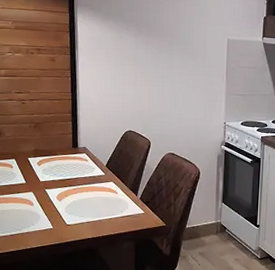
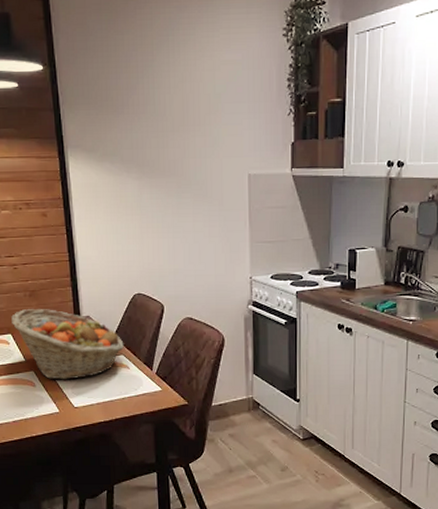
fruit basket: none [16,138,114,201] -> present [11,309,124,380]

